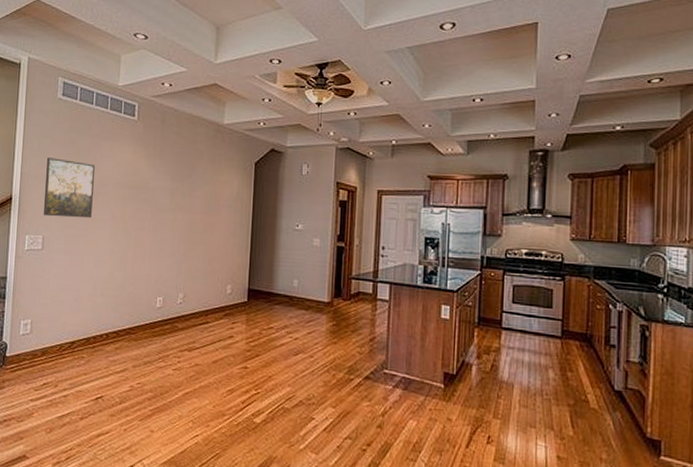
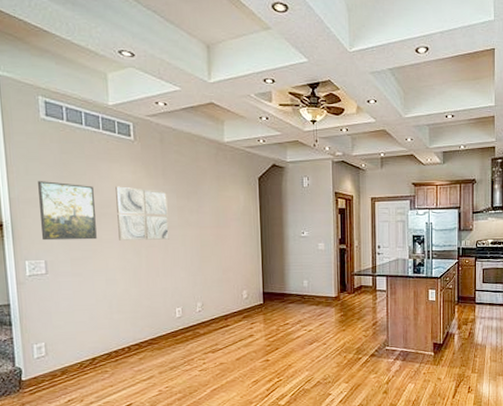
wall art: none [112,166,162,223] -> present [115,186,169,241]

